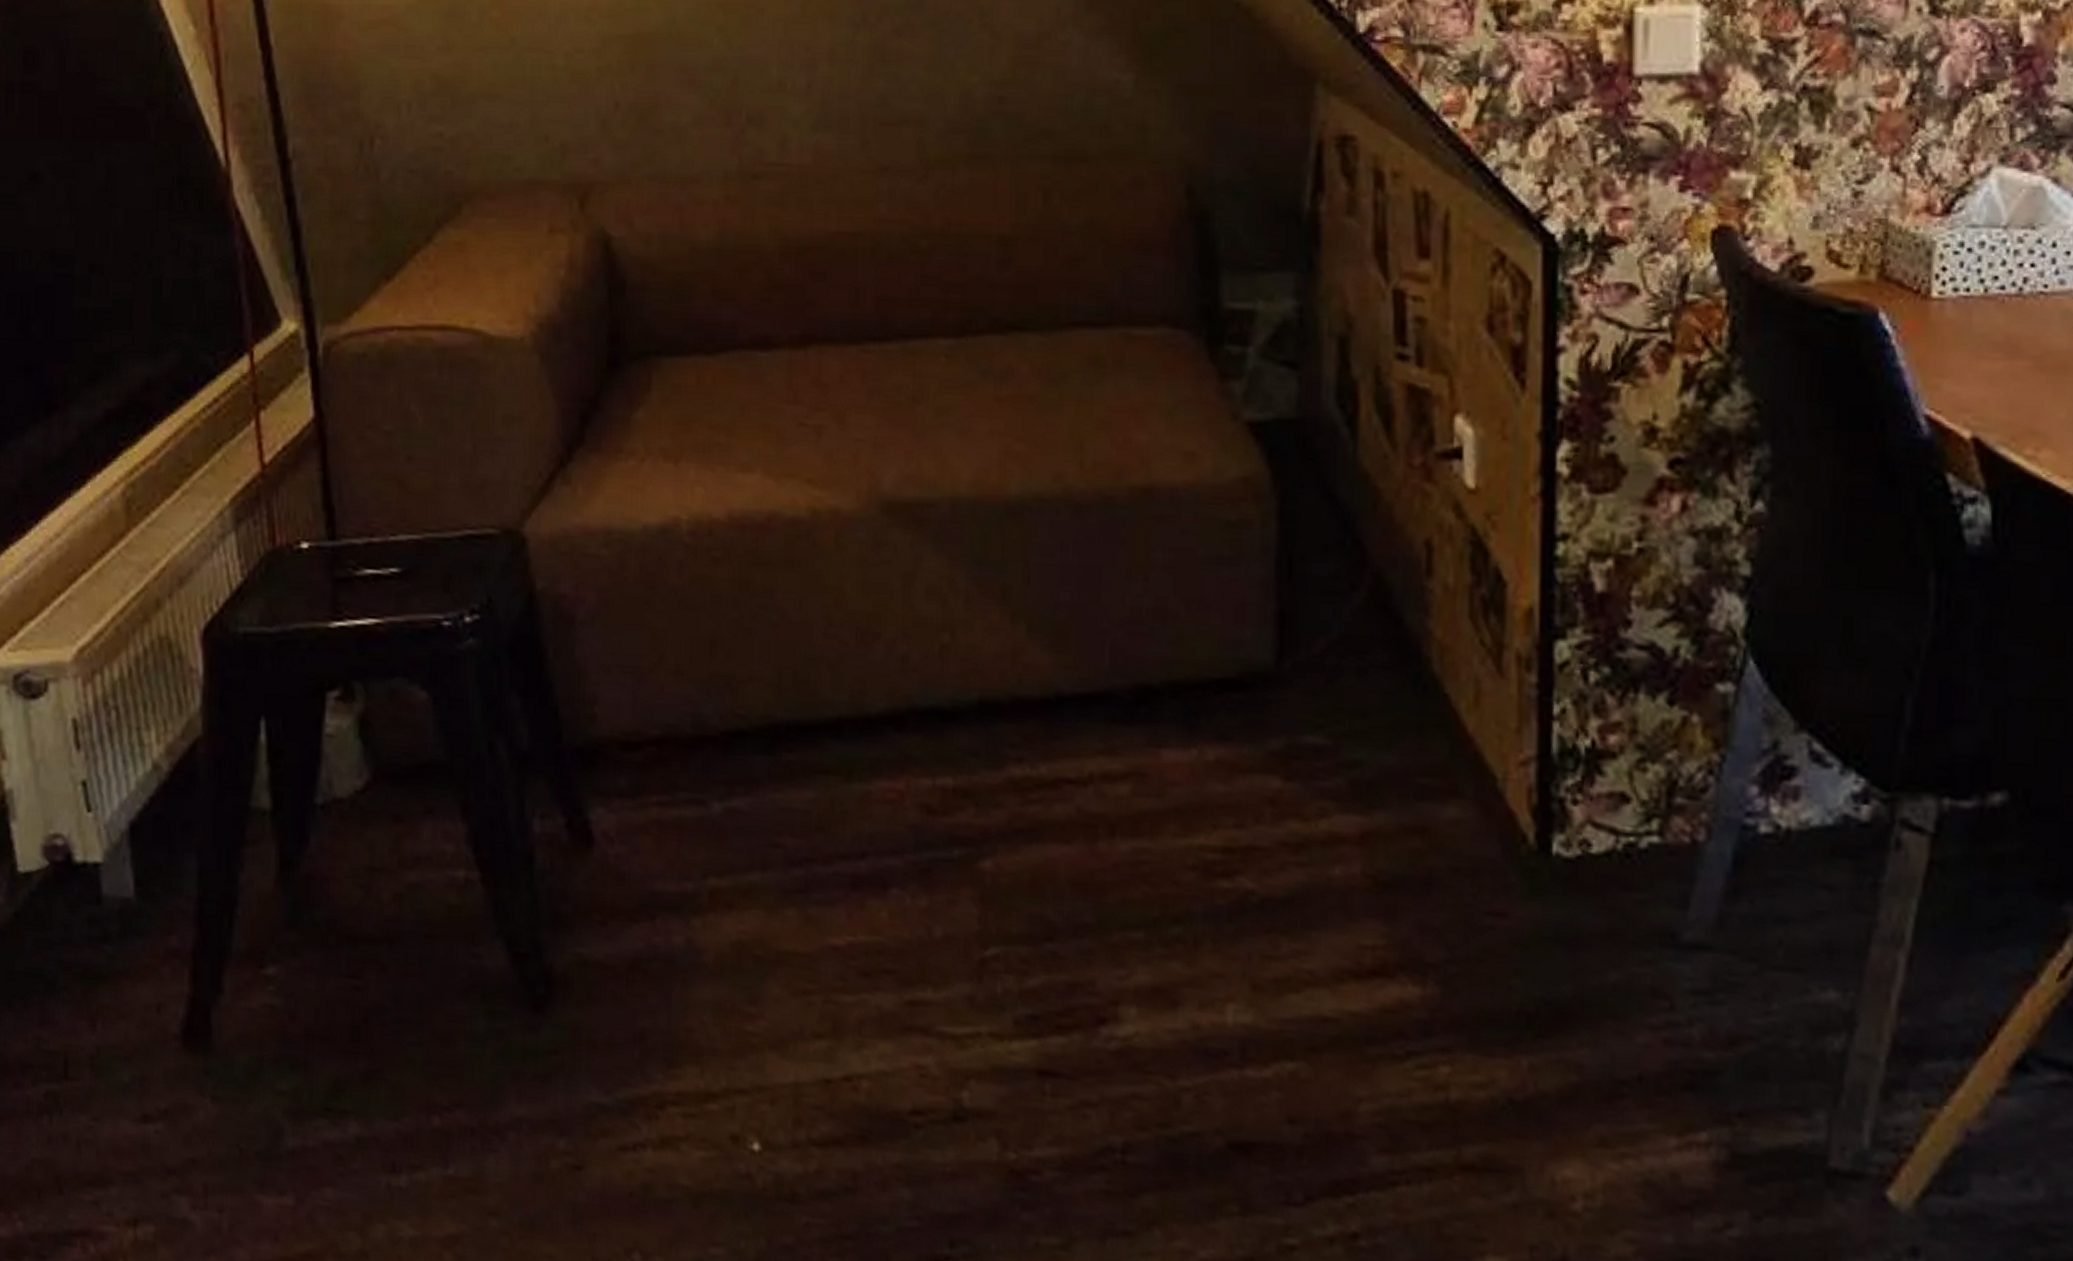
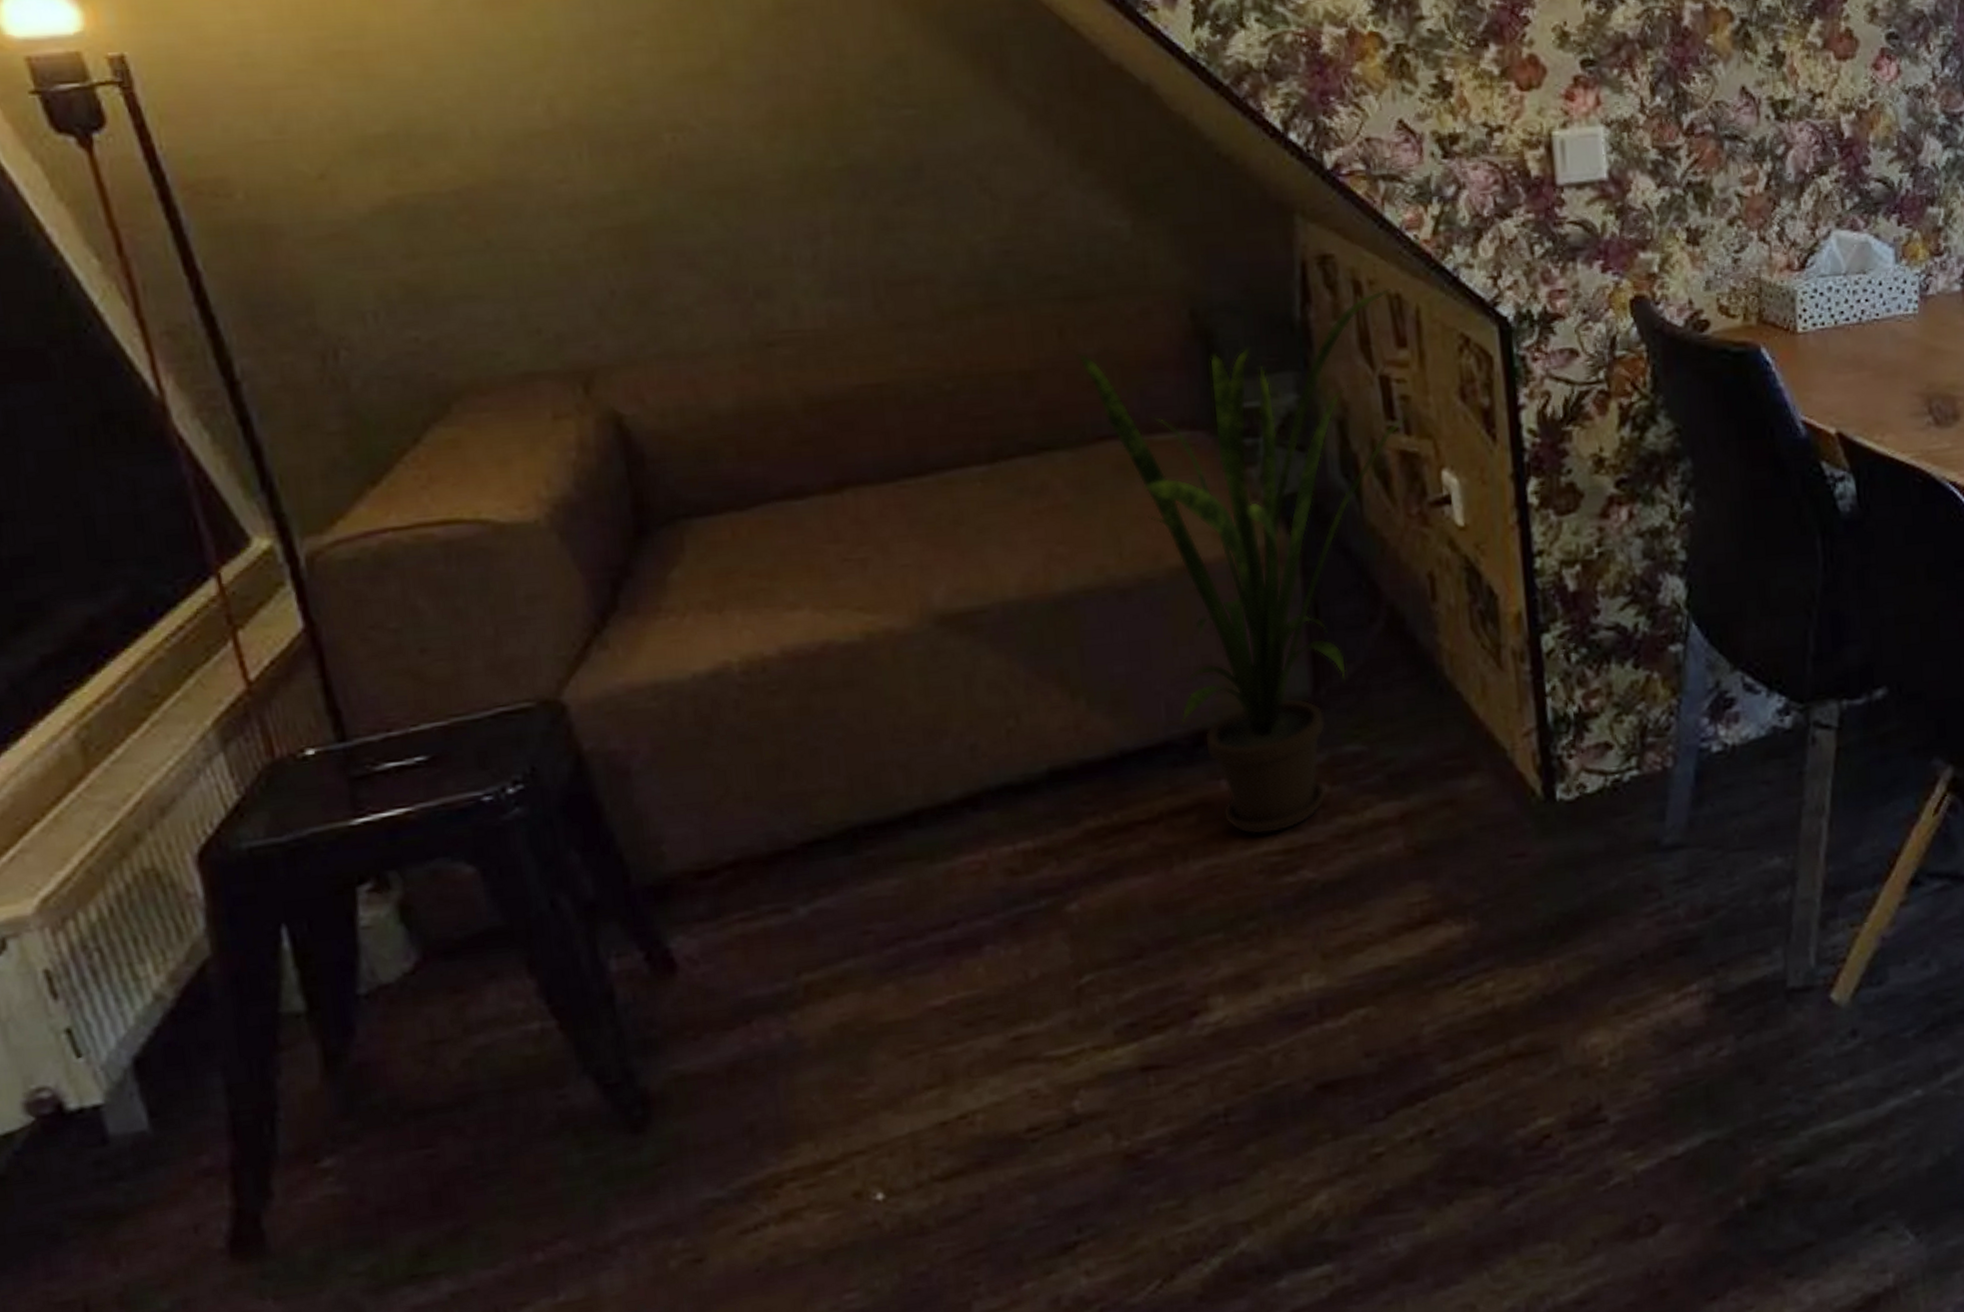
house plant: none [1061,184,1428,826] -> present [1077,288,1412,835]

